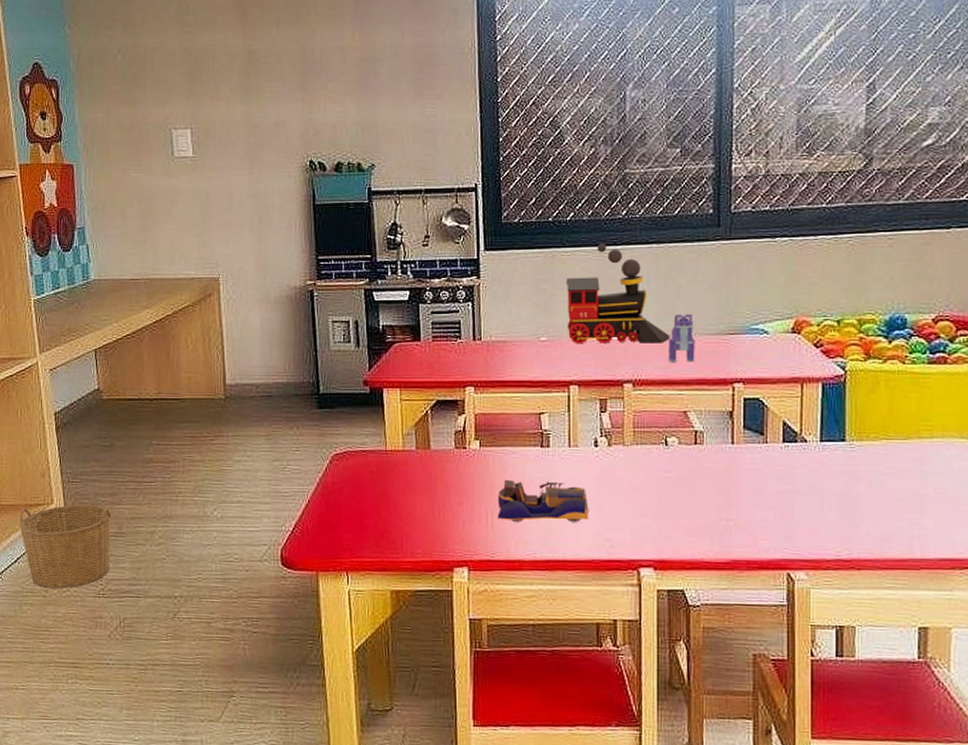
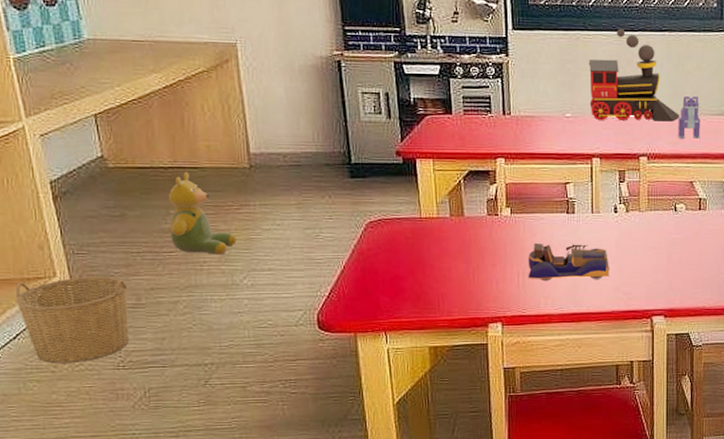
teddy bear: none [151,402,210,486] -> present [168,171,237,255]

